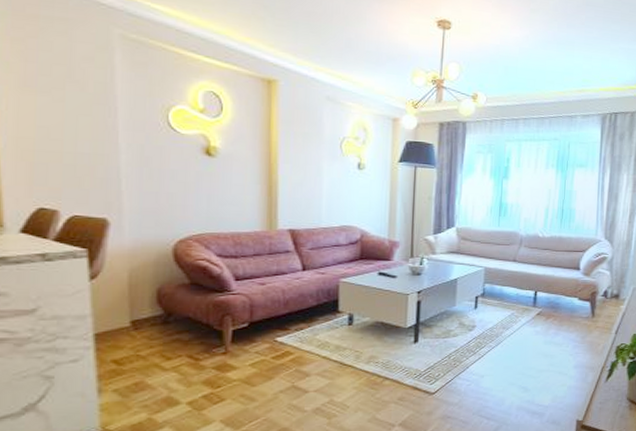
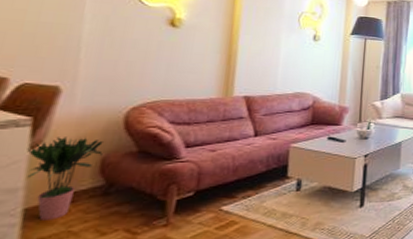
potted plant: none [88,268,158,345] -> present [27,137,105,221]

